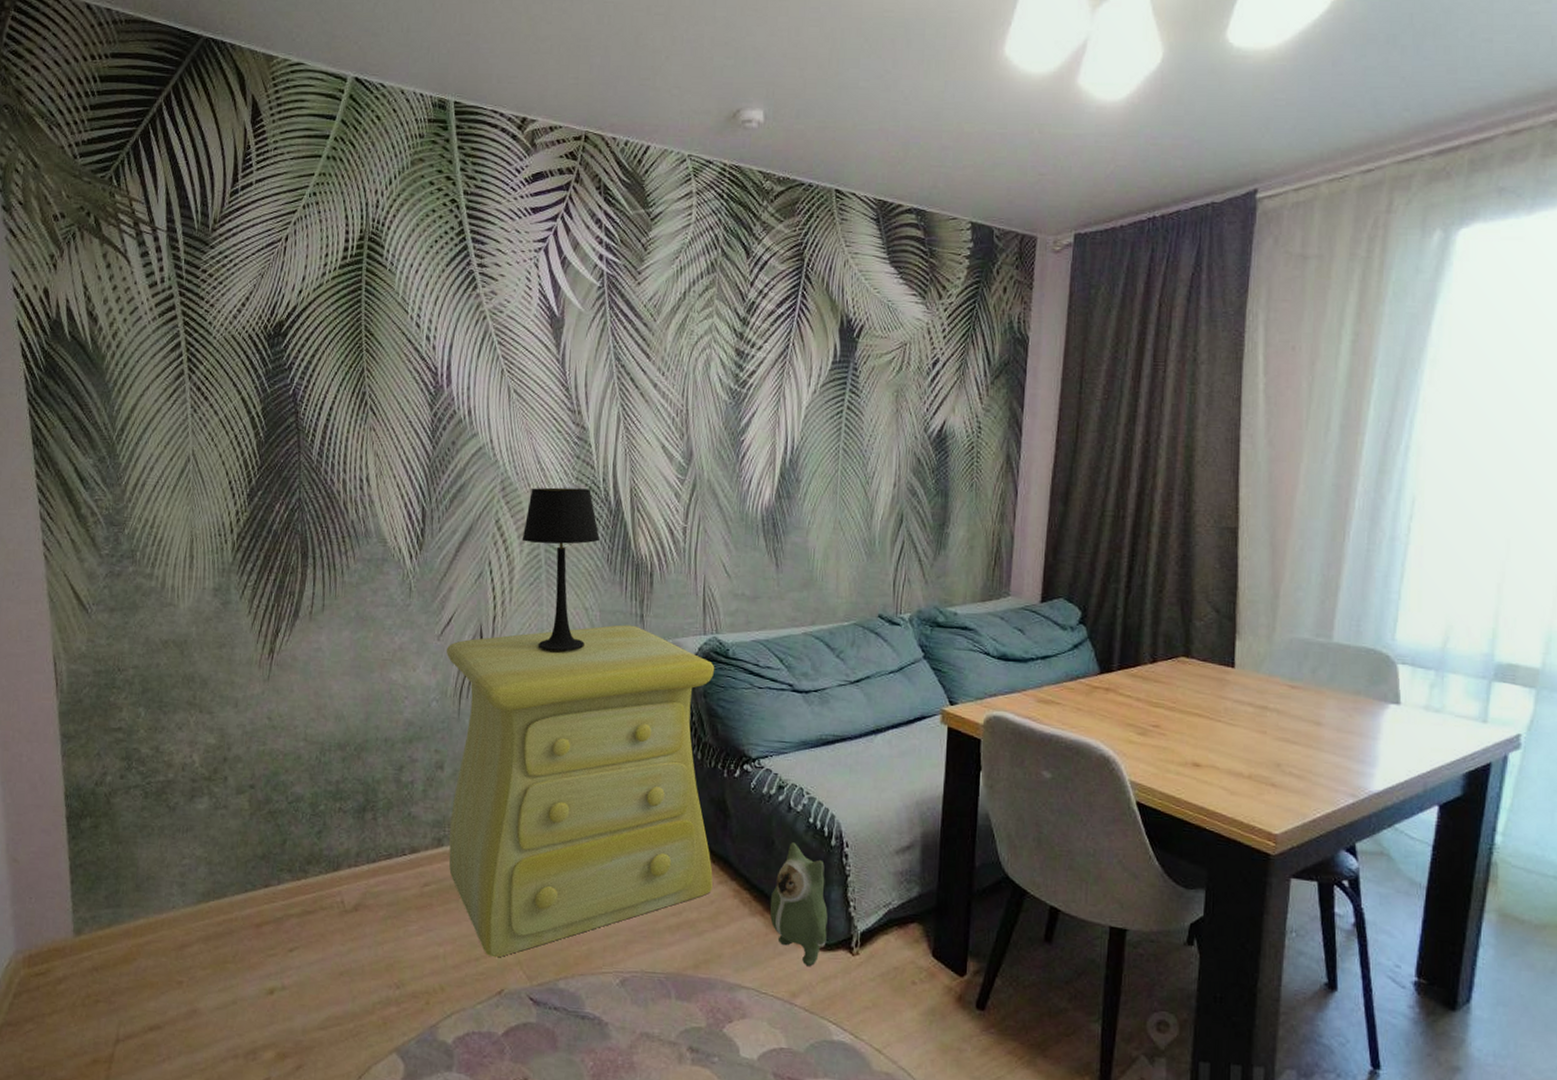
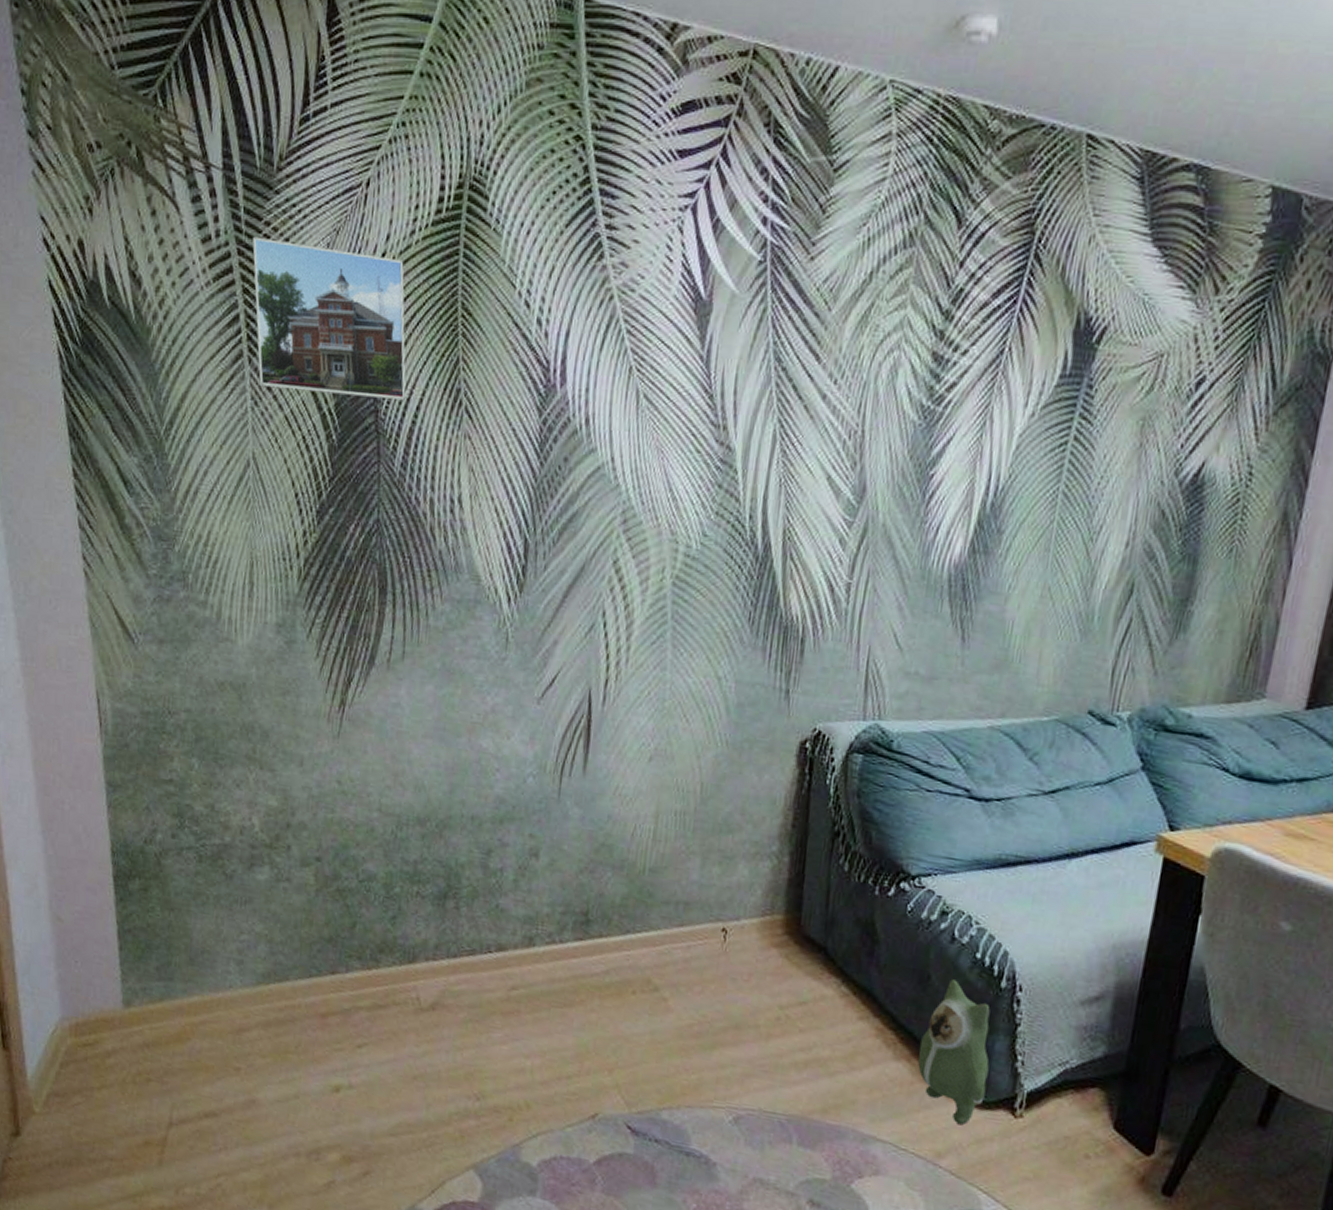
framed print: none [192,281,321,404] -> present [252,236,406,401]
dresser: present [446,625,715,958] -> none [541,700,874,1078]
table lamp: present [522,487,600,652] -> none [644,522,741,730]

